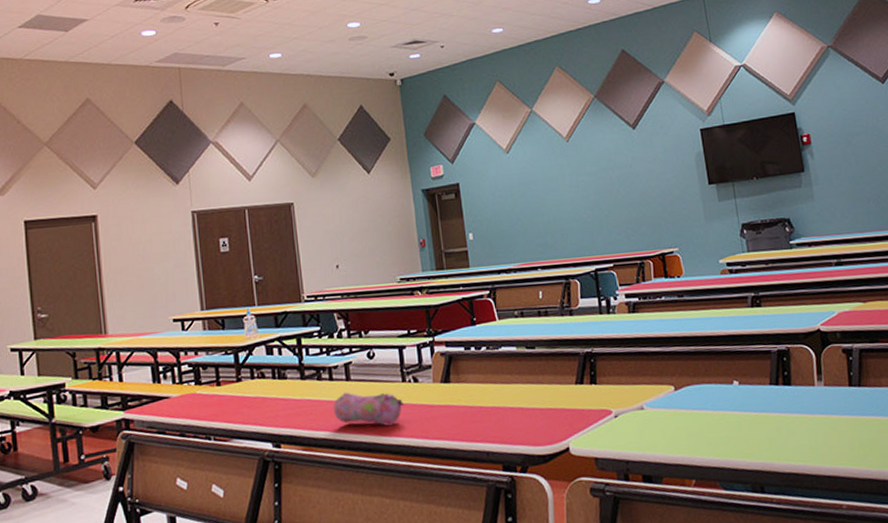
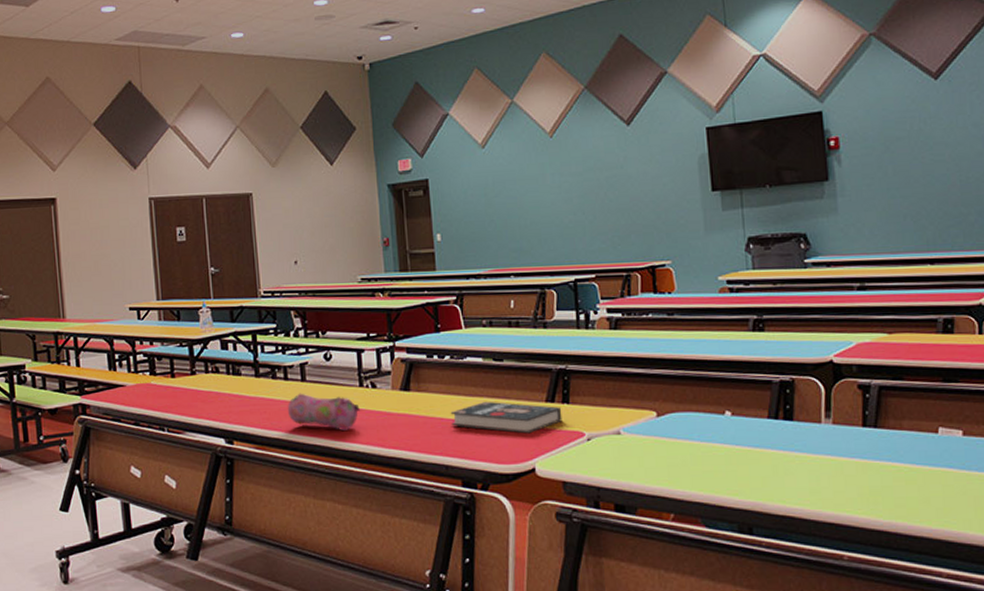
book: none [489,387,591,416] -> present [450,401,562,434]

